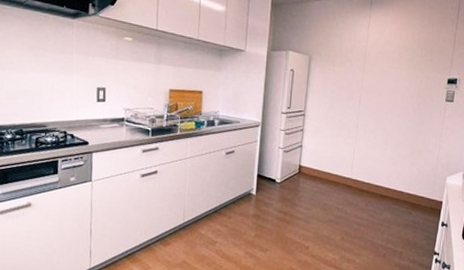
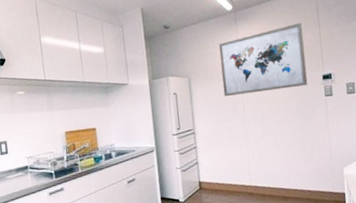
wall art: none [343,18,439,87] -> present [218,22,308,96]

